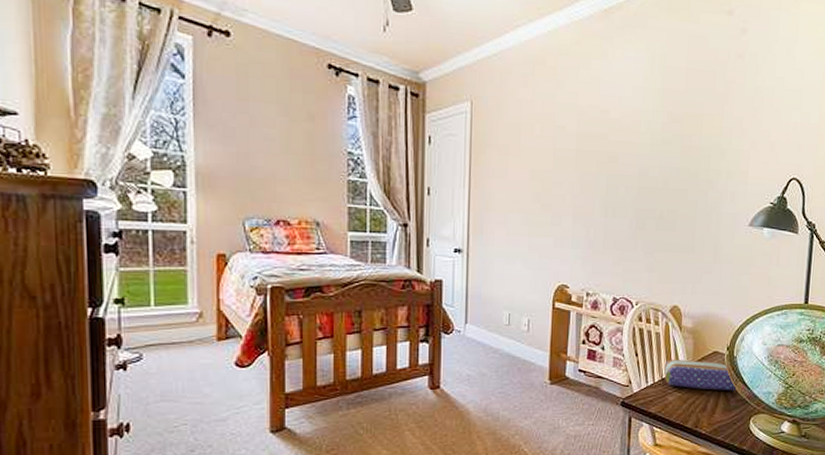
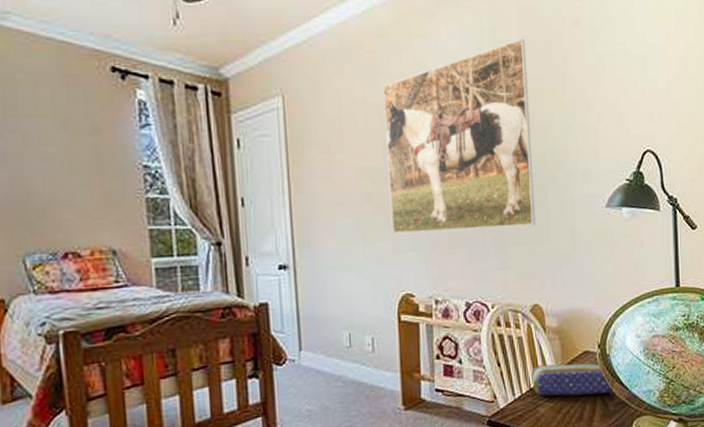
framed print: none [555,66,693,236] -> present [383,38,535,233]

